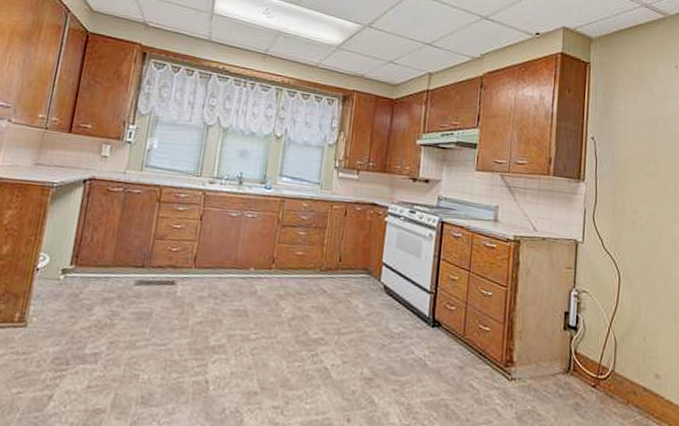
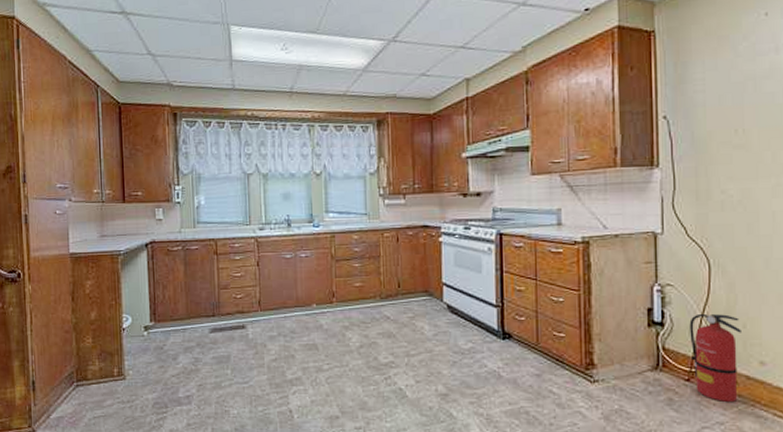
fire extinguisher: none [598,322,642,413] -> present [689,313,741,403]

